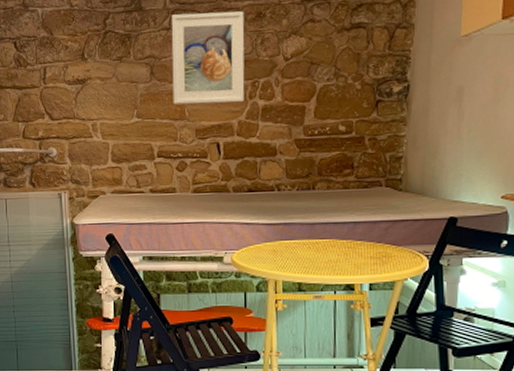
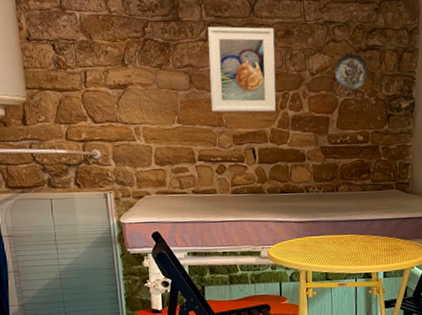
decorative plate: none [312,33,353,75] -> present [334,53,368,91]

